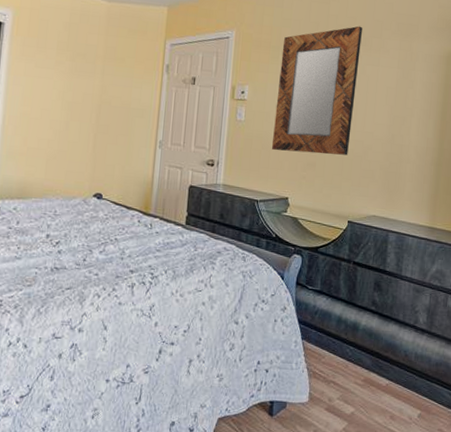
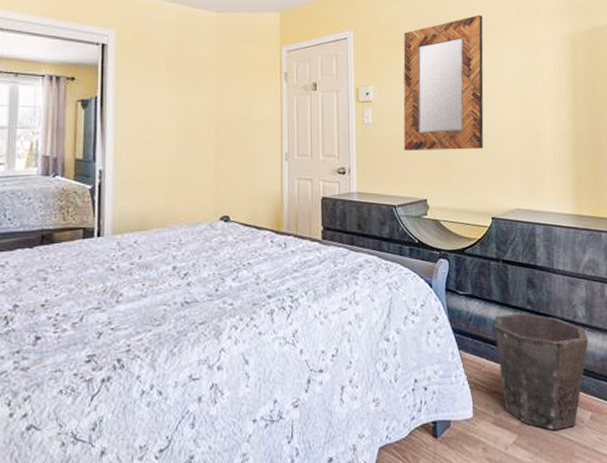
waste bin: none [337,312,426,423] -> present [494,313,588,430]

